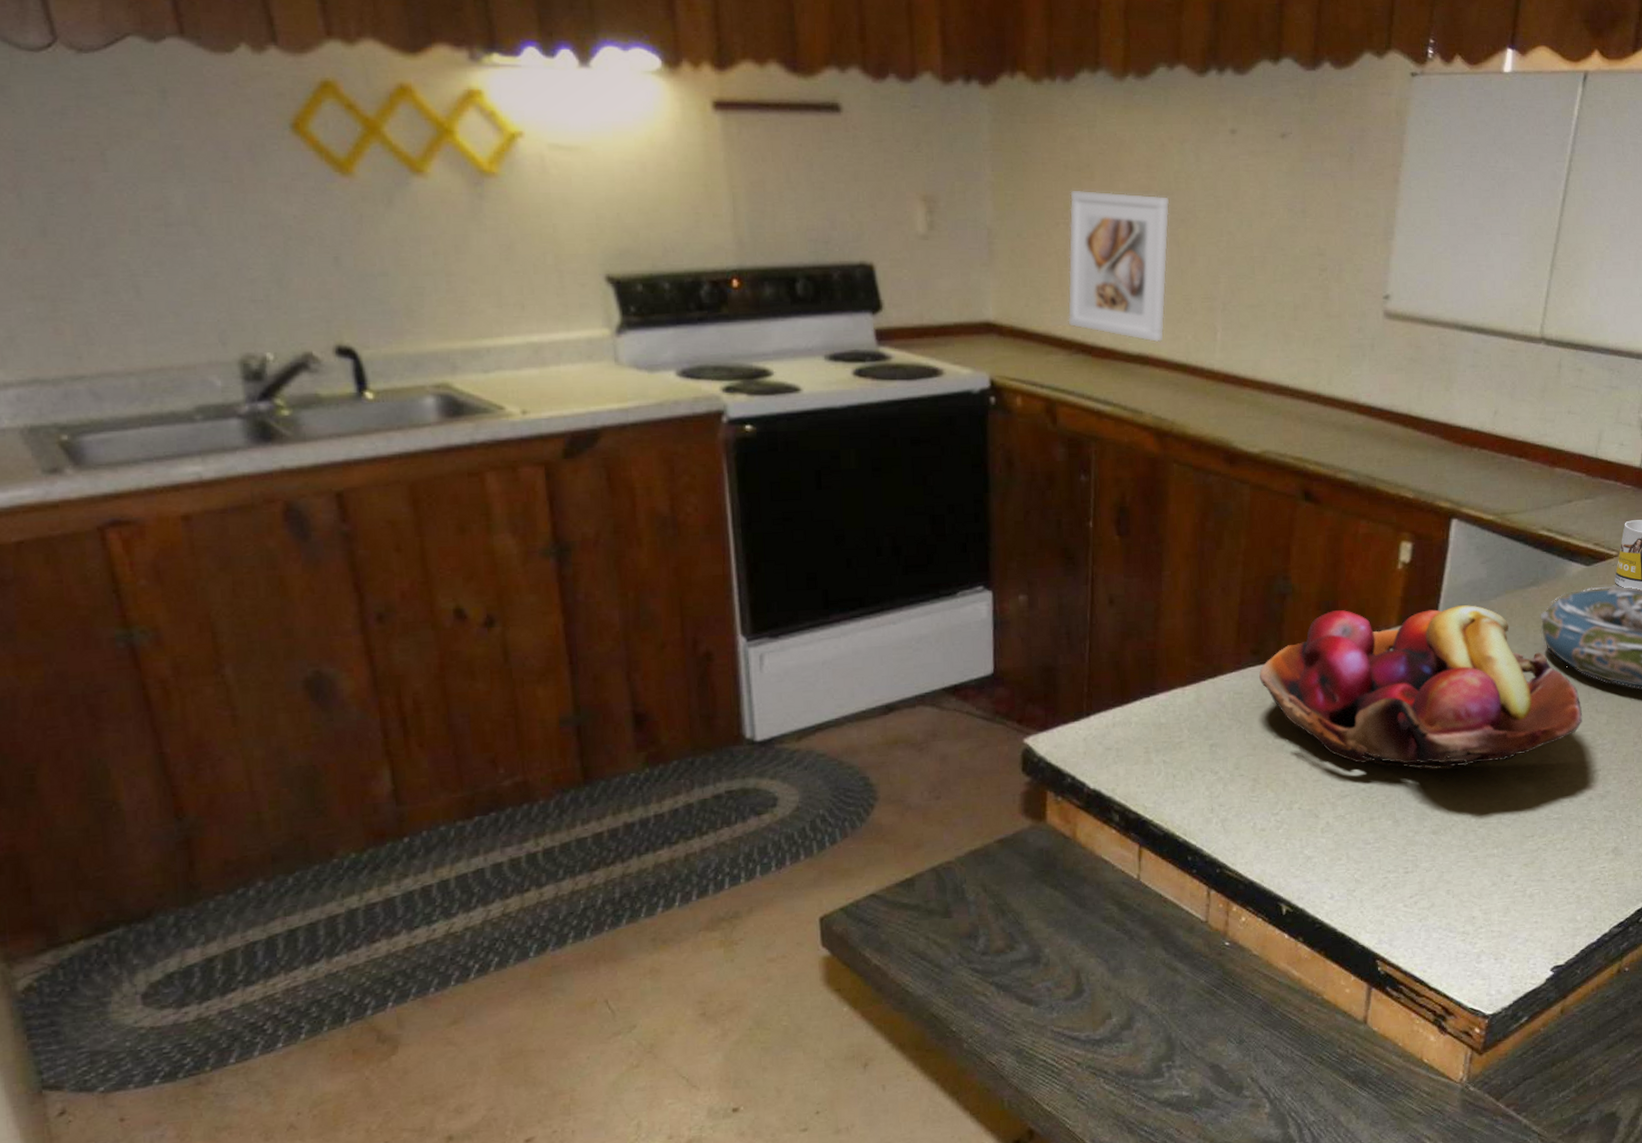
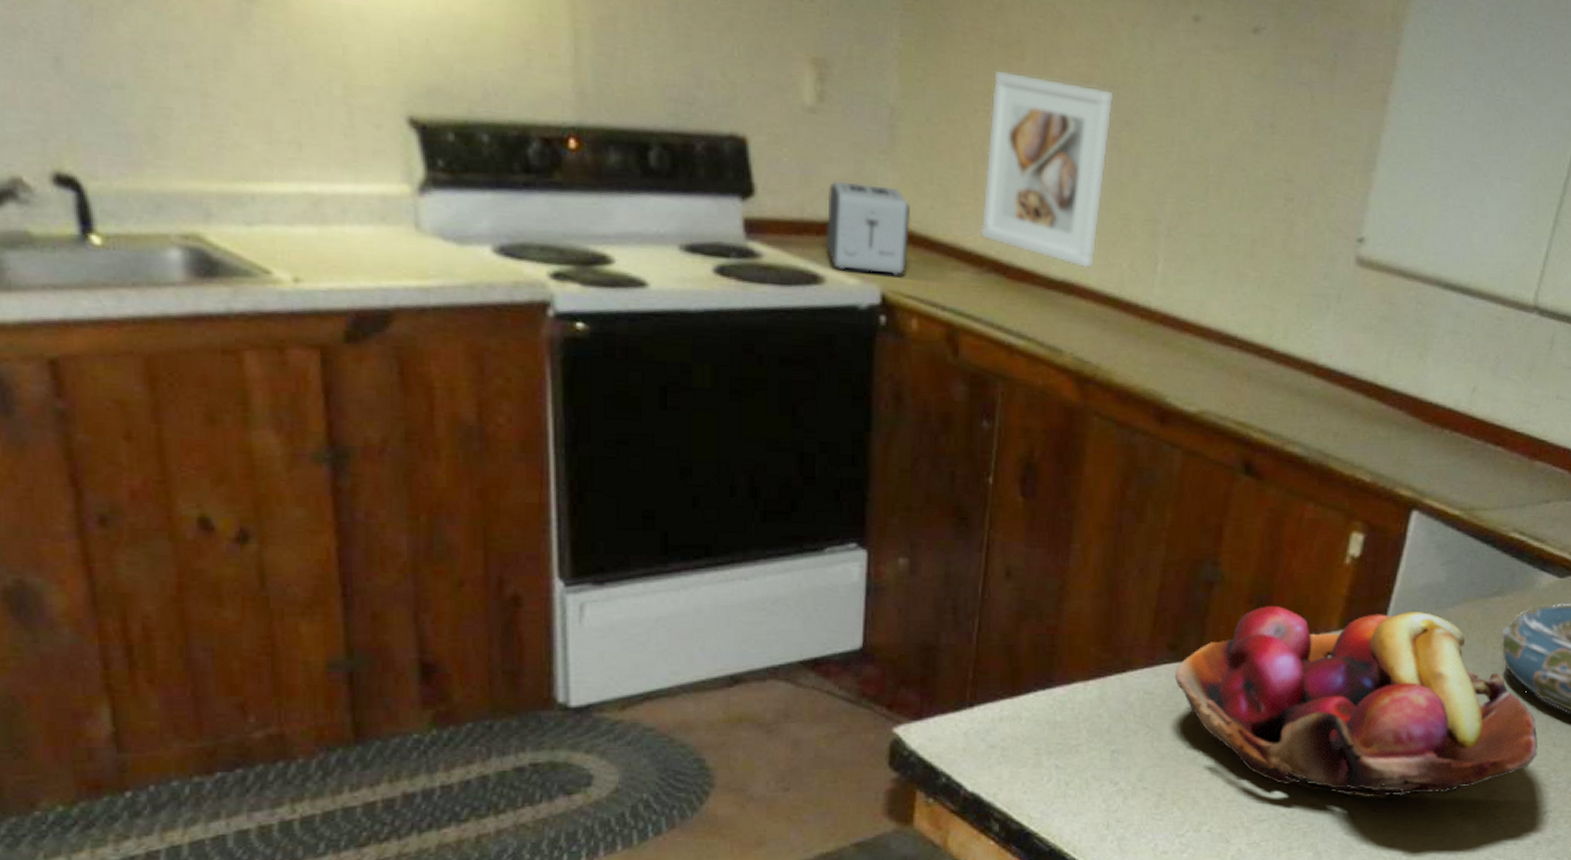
toaster: none [941,291,1010,365] -> present [825,180,910,277]

